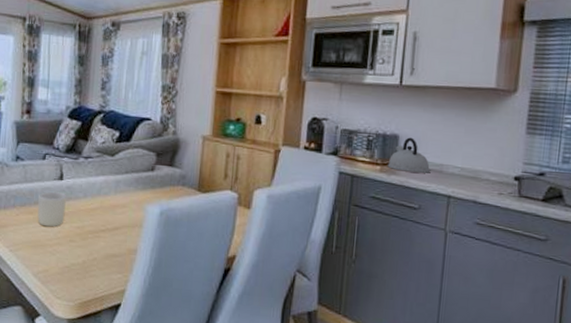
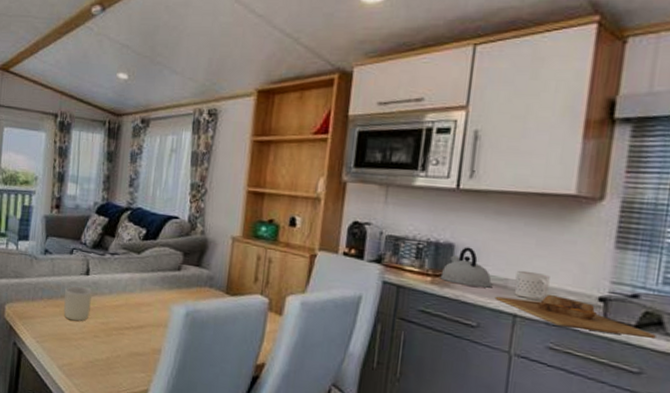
cutting board: none [432,177,558,211] -> present [494,295,656,340]
mug: none [448,156,476,183] -> present [514,270,550,301]

